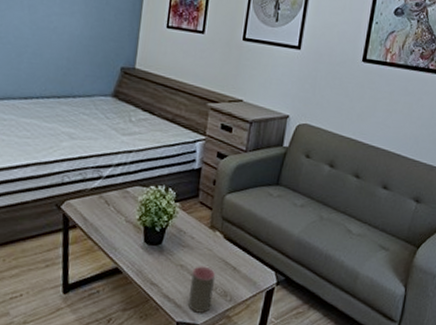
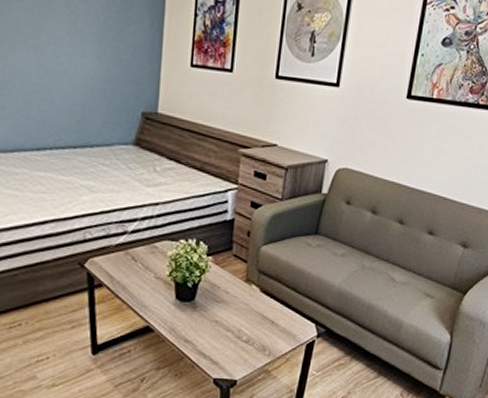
cup: present [187,266,215,313] -> none [224,321,252,368]

